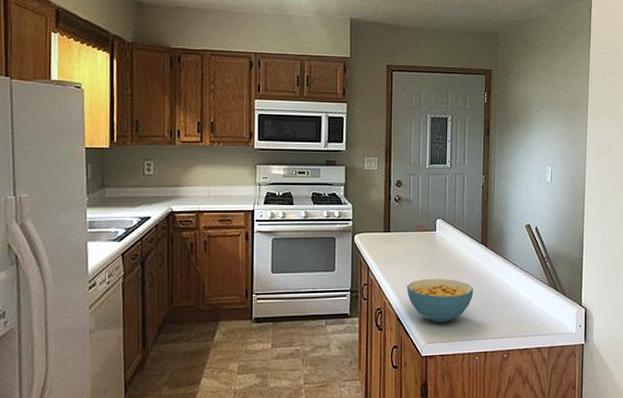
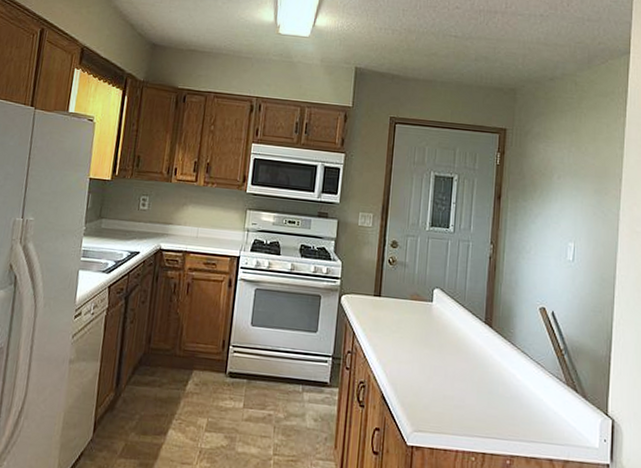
cereal bowl: present [406,278,474,323] -> none [394,355,474,410]

